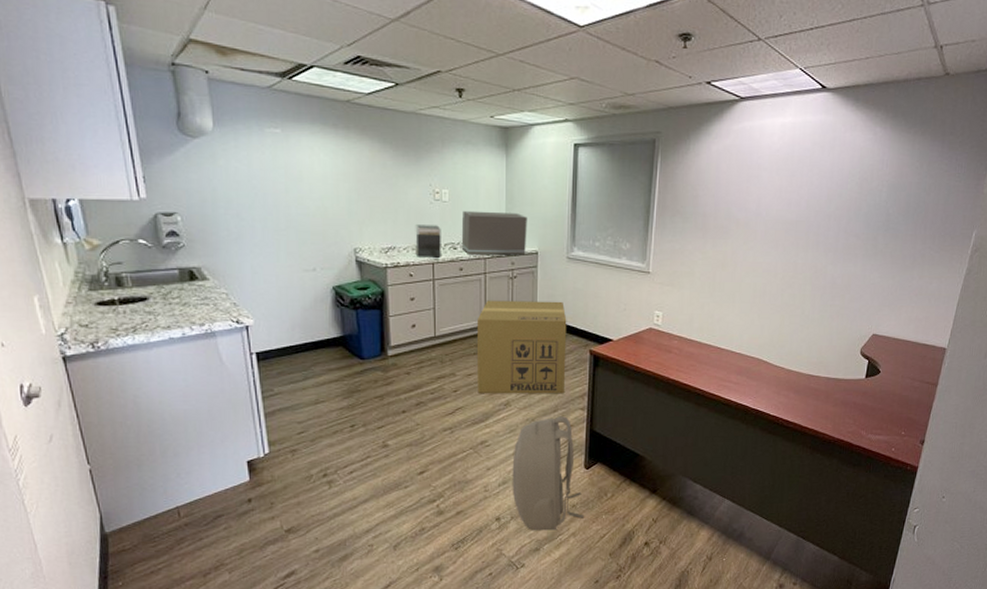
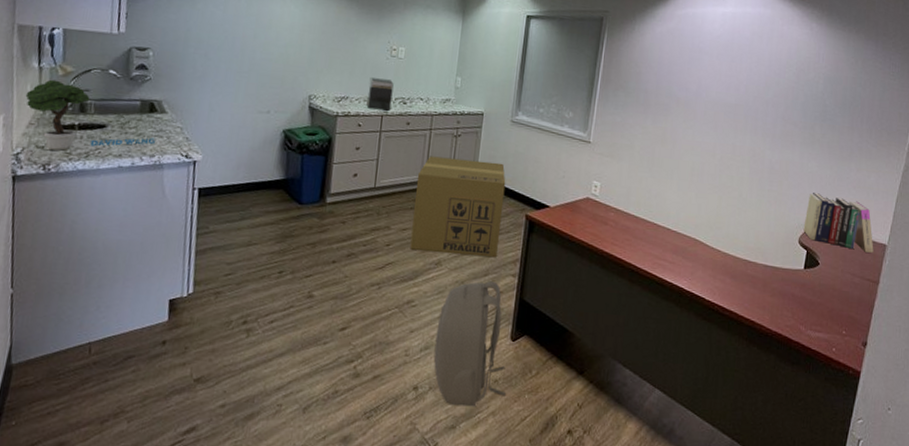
potted tree: none [55,255,202,327] -> present [25,79,155,151]
microwave: present [461,210,528,256] -> none [411,68,477,115]
books: none [865,304,934,357] -> present [803,193,874,253]

